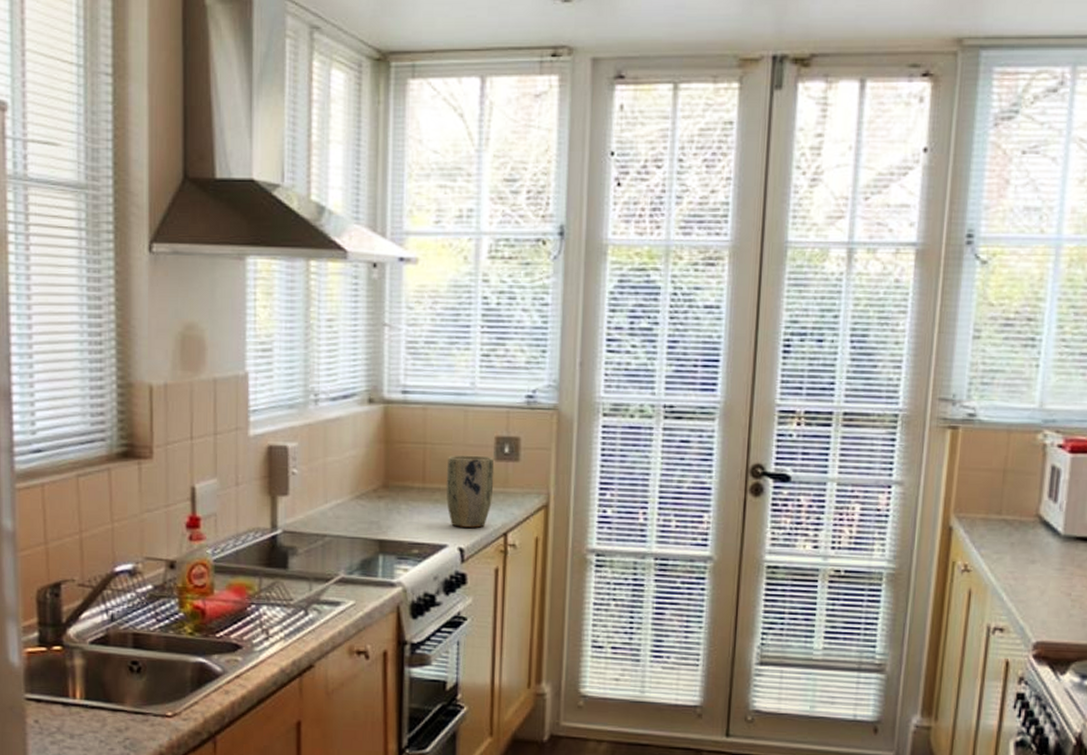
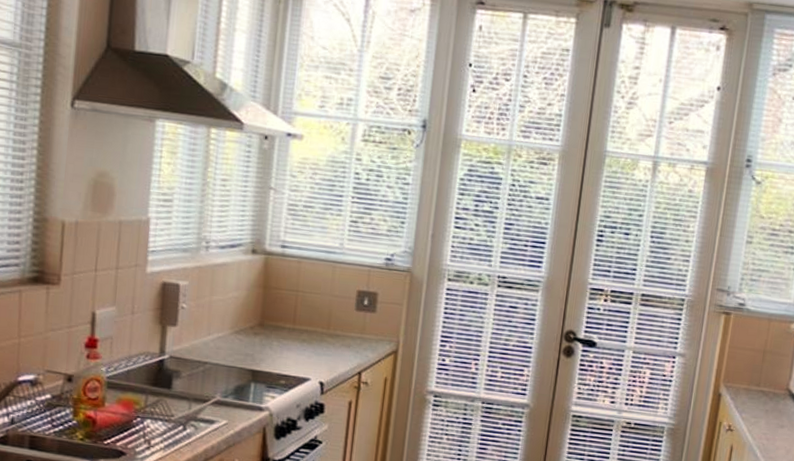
plant pot: present [446,455,495,528] -> none [312,303,355,366]

